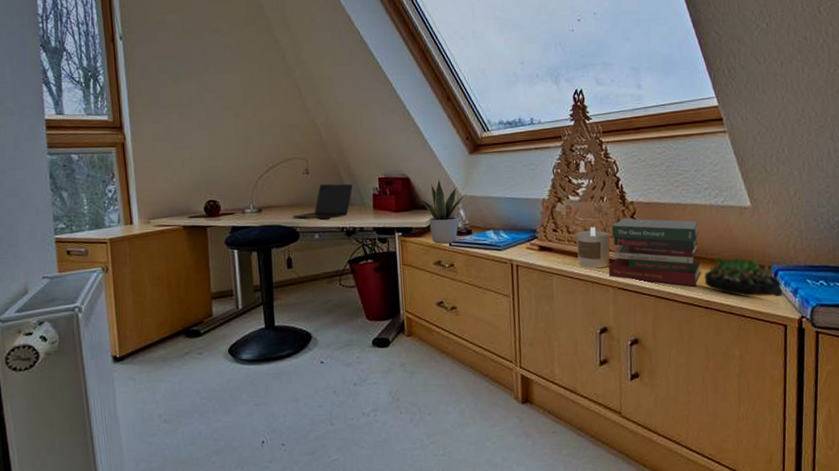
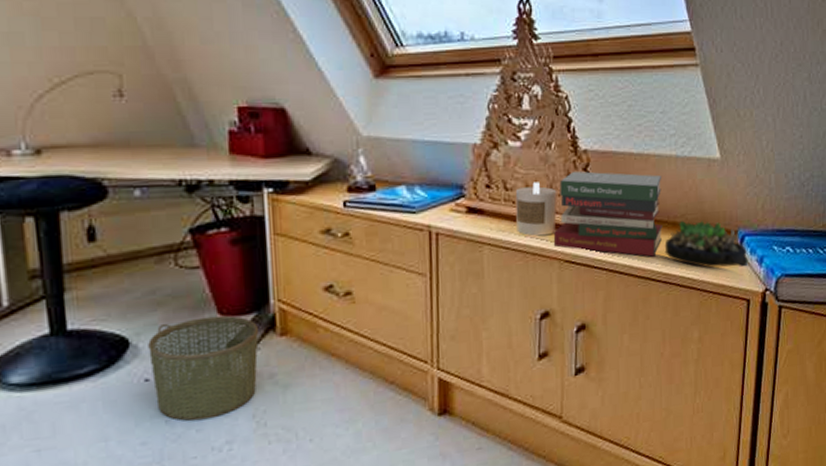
laptop: present [293,184,353,220] -> none [96,113,197,168]
basket: none [323,320,394,393] -> present [148,315,260,421]
potted plant: present [421,178,466,244] -> none [303,111,368,205]

